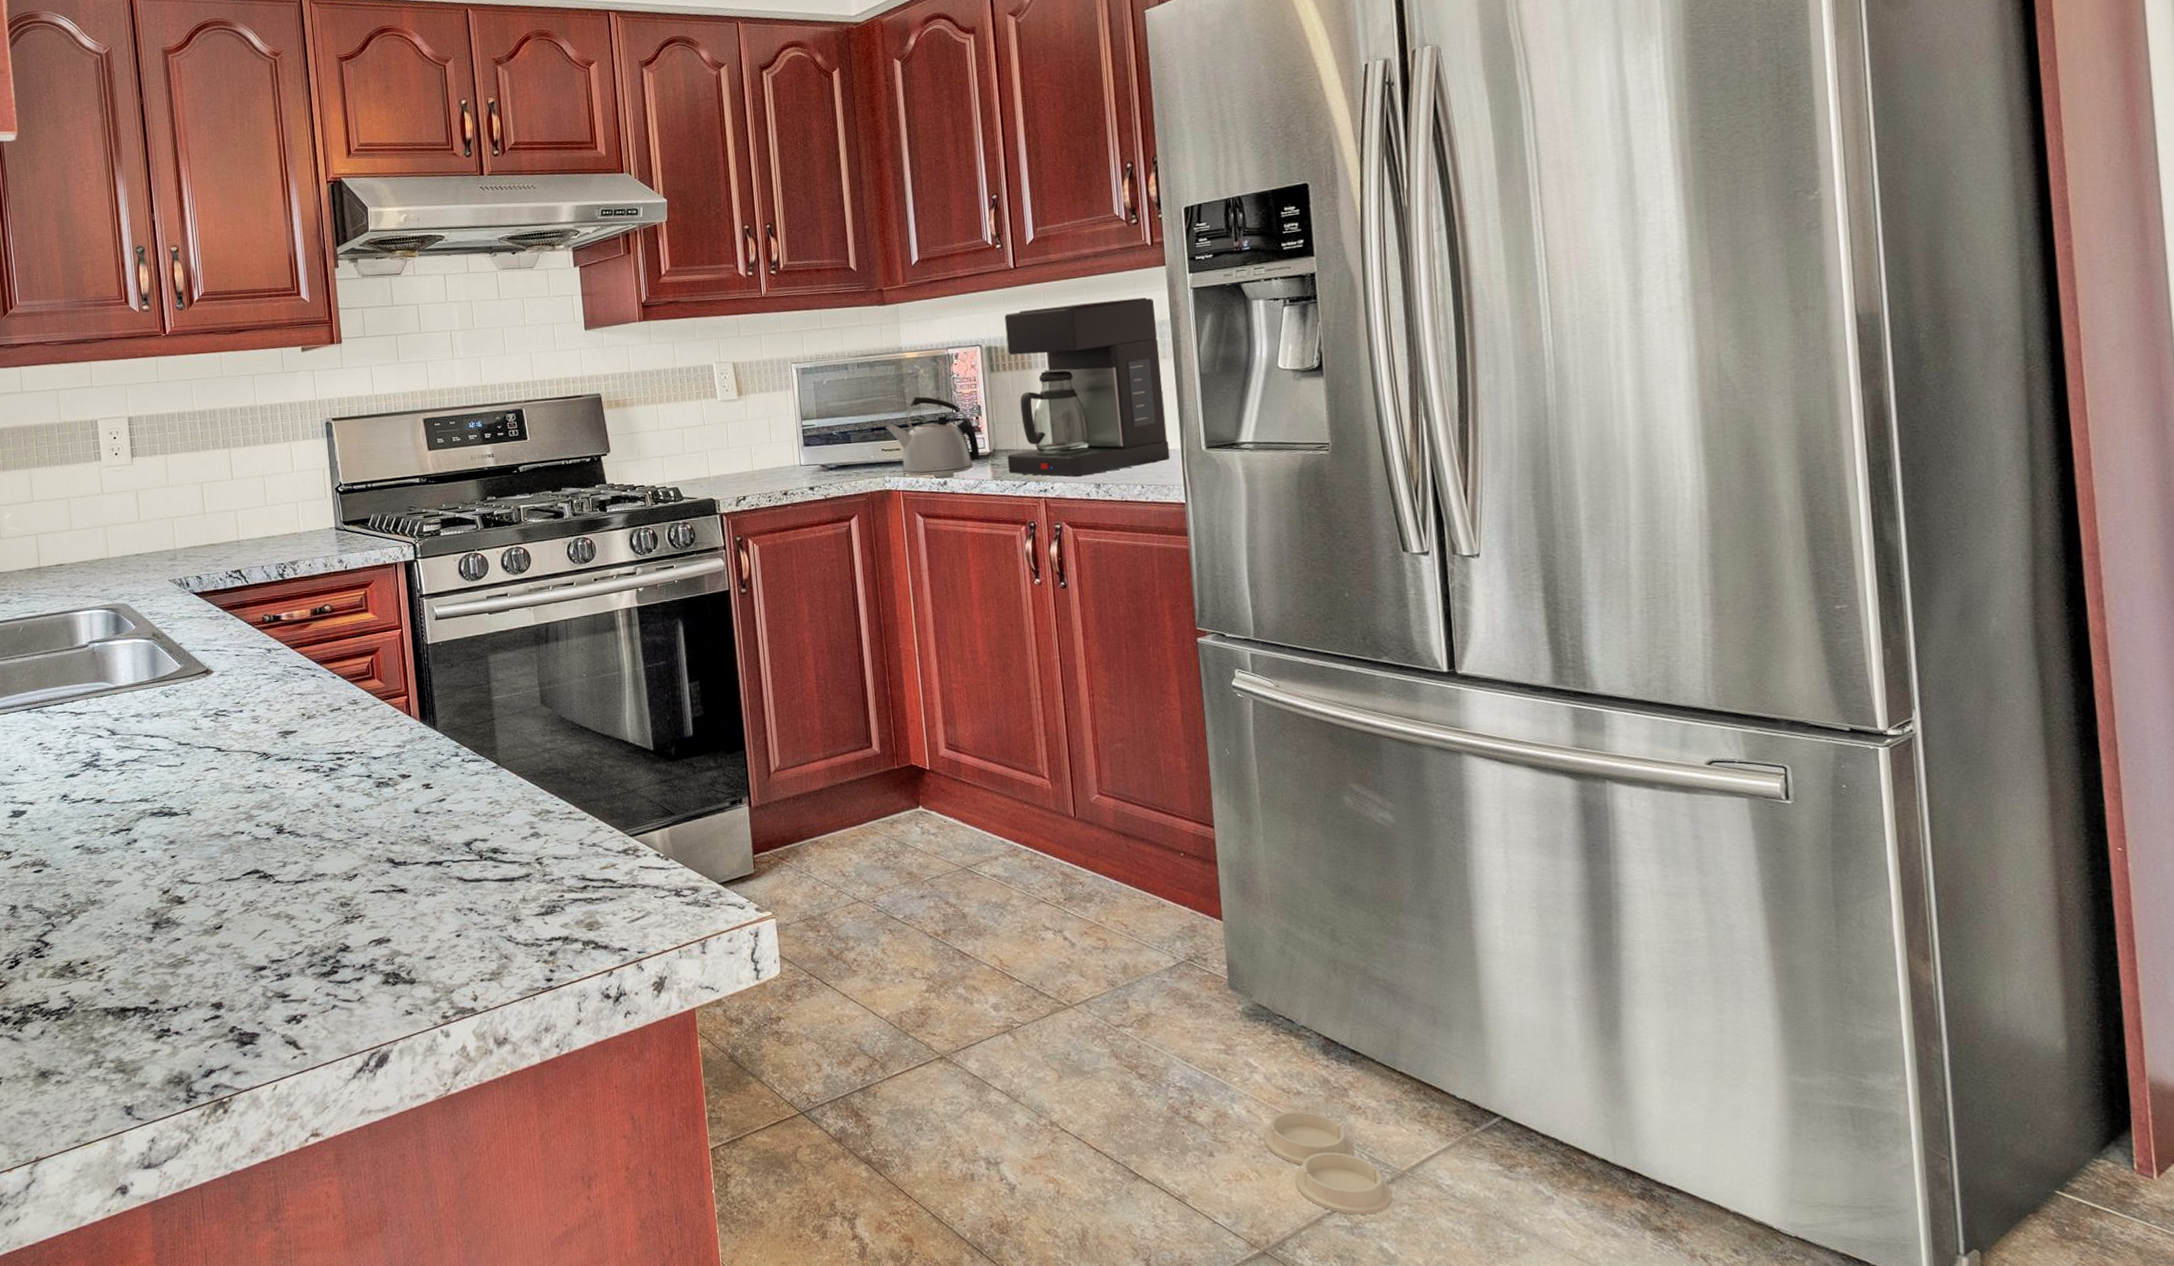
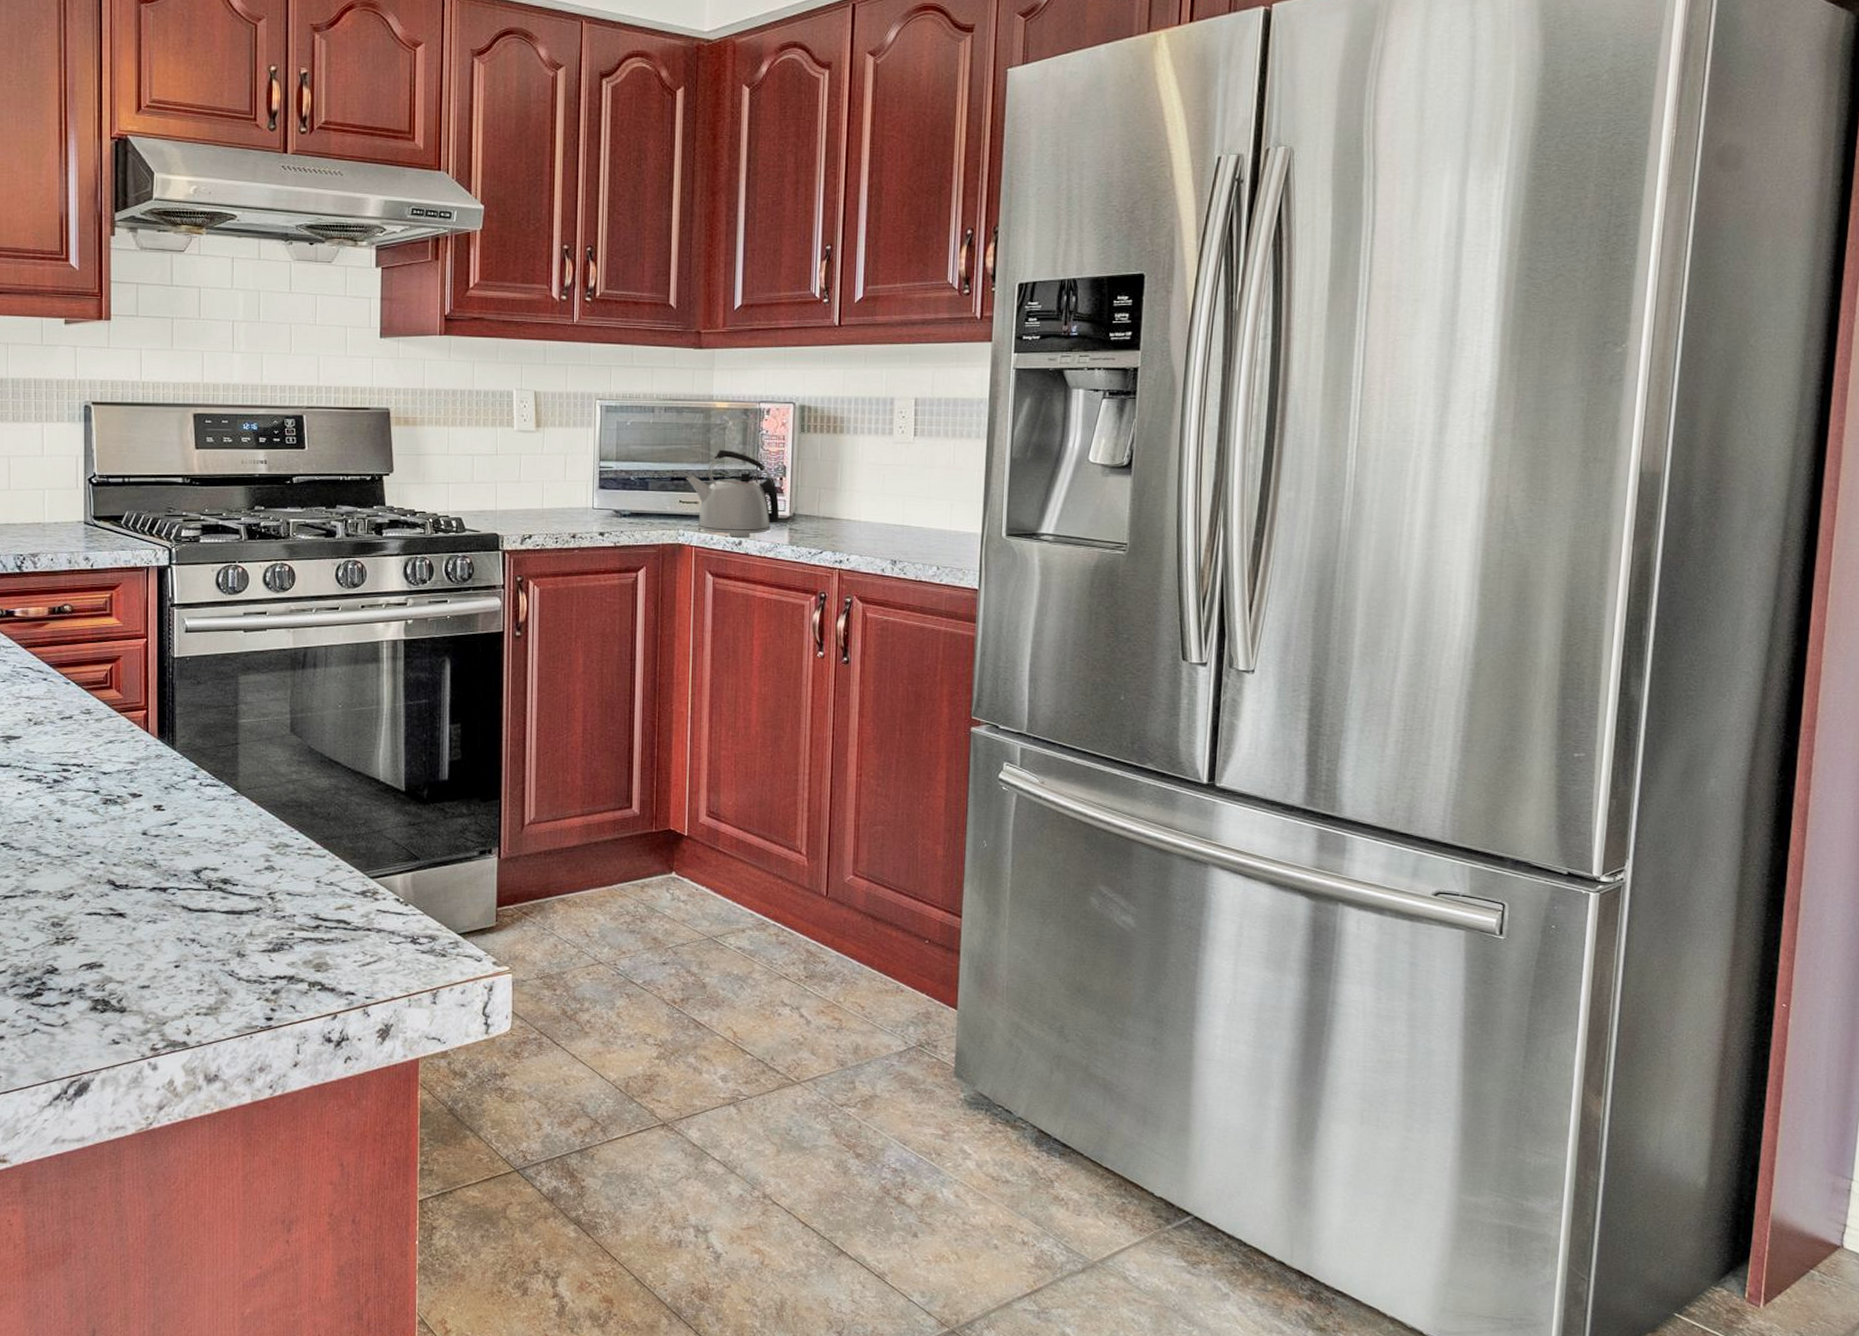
coffee maker: present [1004,297,1170,478] -> none [806,371,975,552]
pet bowl: present [1263,1110,1393,1215] -> none [967,1198,1082,1301]

